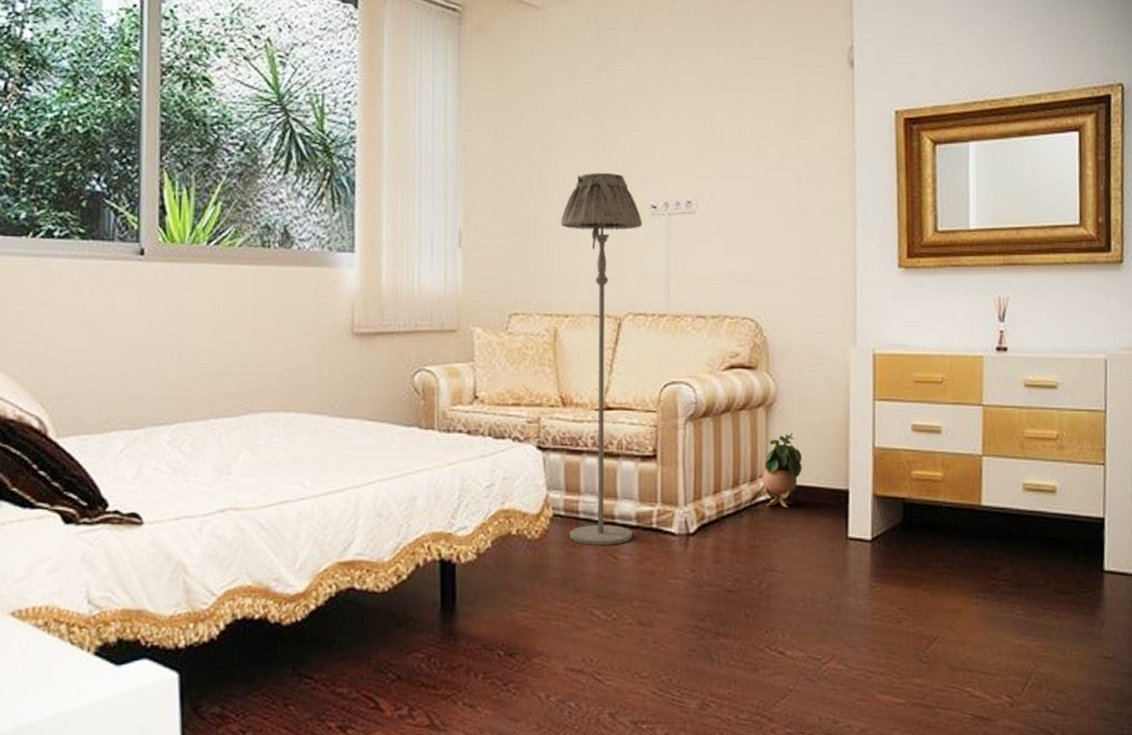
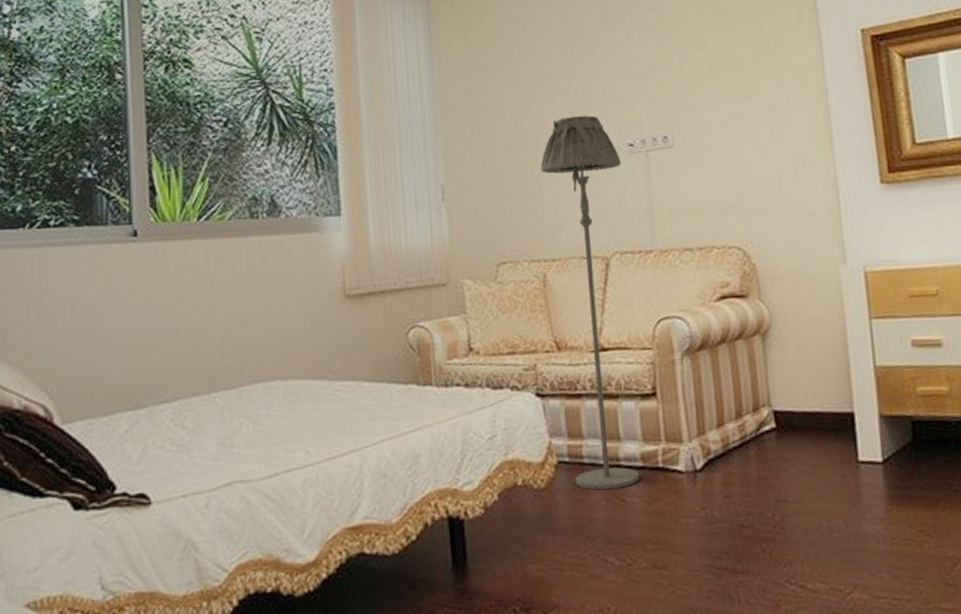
potted plant: present [763,433,802,508] -> none [765,359,805,436]

